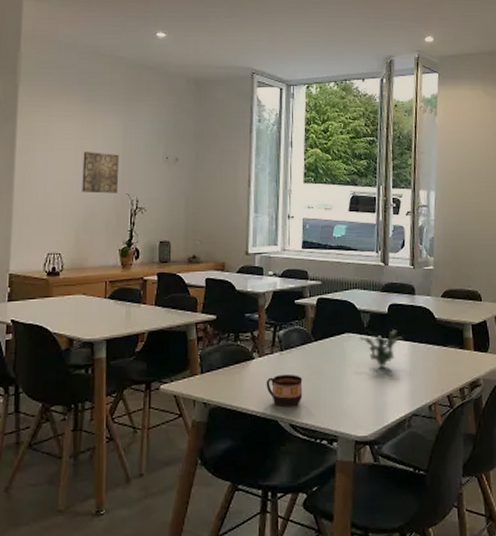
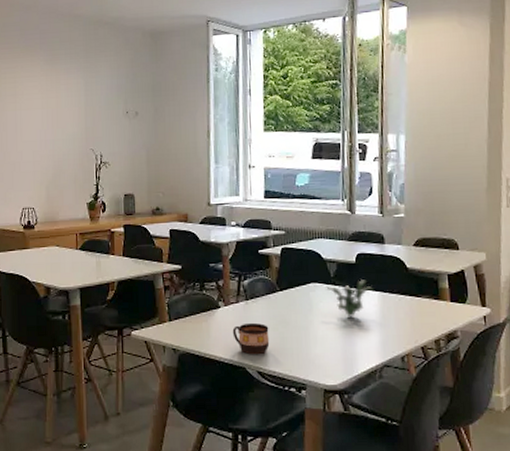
wall art: present [82,152,120,194] -> none [49,109,83,150]

